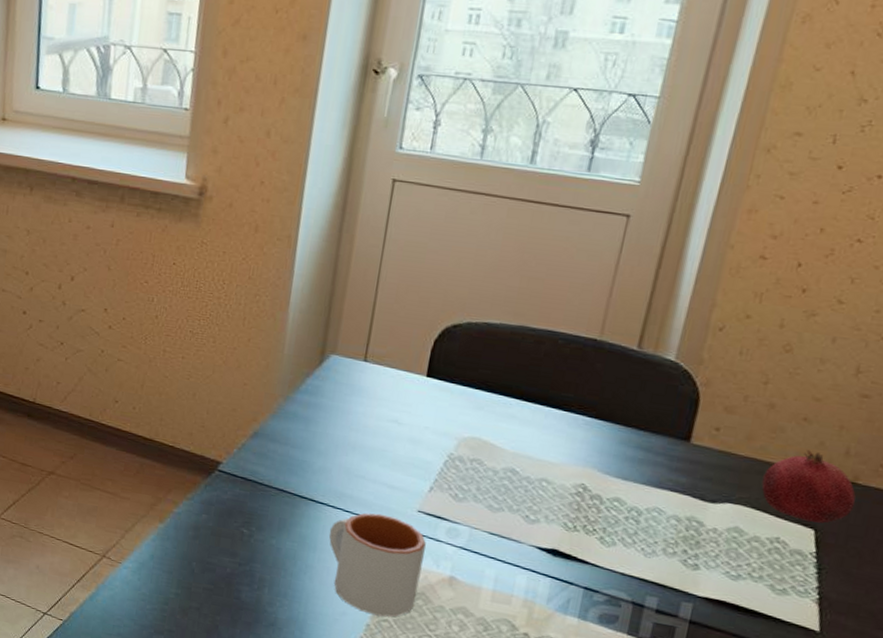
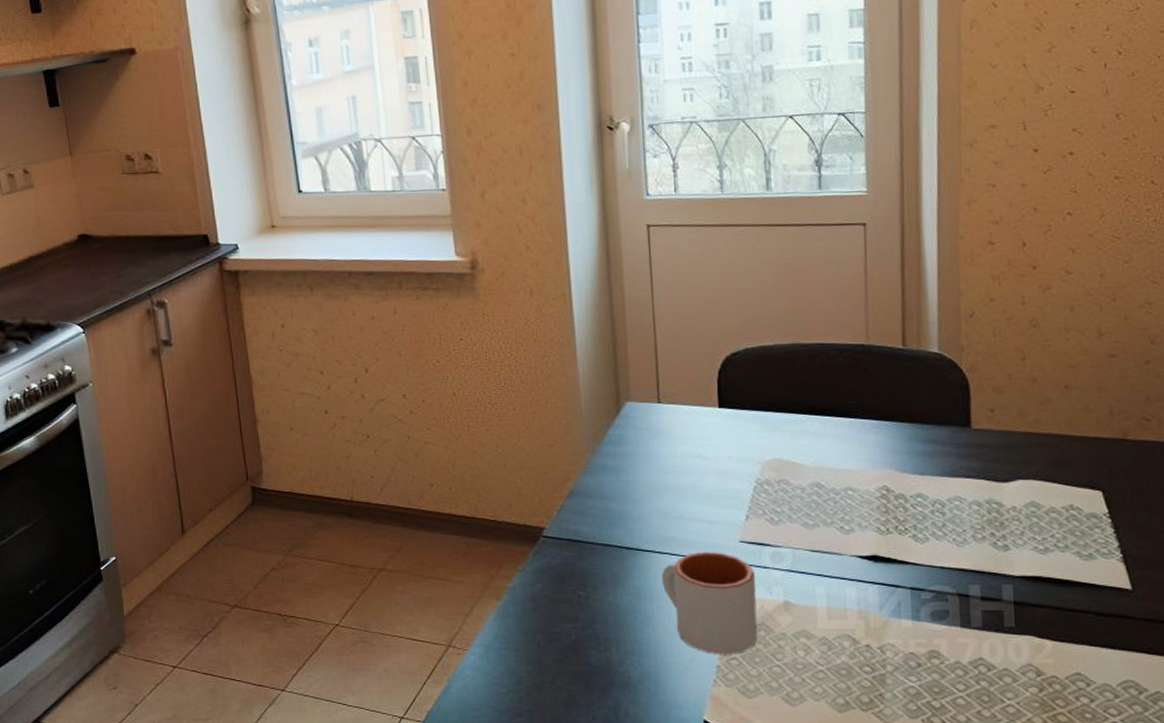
fruit: present [761,450,856,524] -> none [1044,416,1131,484]

